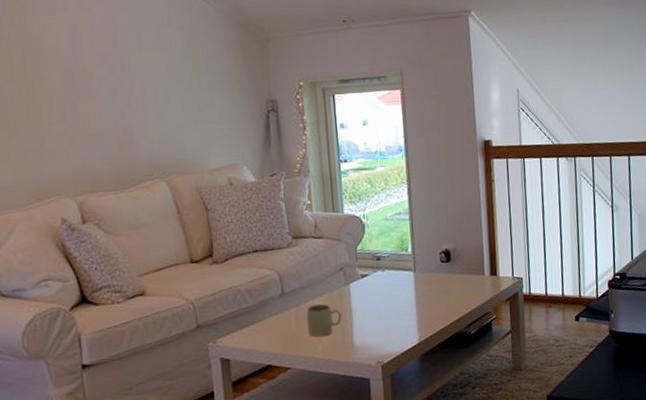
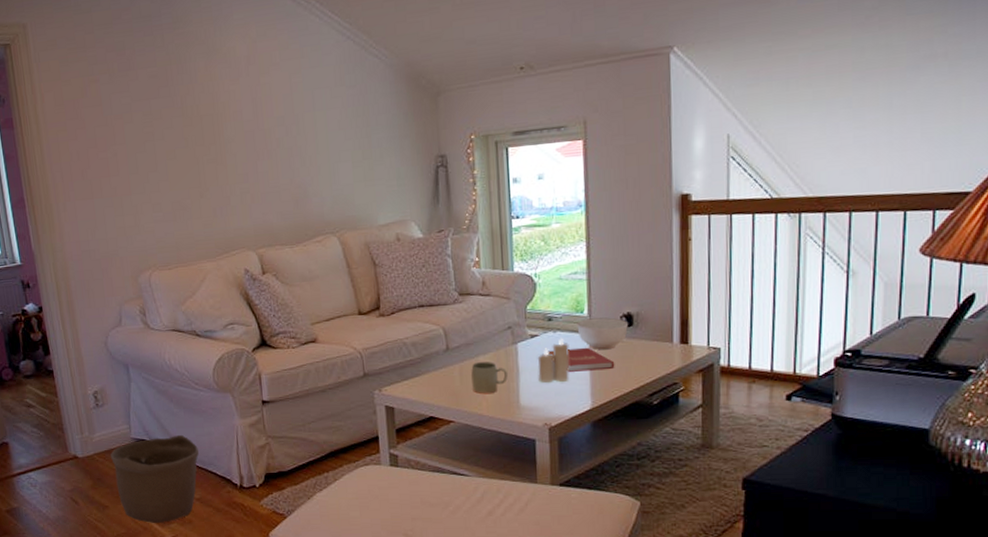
candle: none [368,276,398,321] -> present [537,338,570,383]
book: none [377,283,437,309] -> present [547,347,615,372]
bowl: none [402,254,447,286] -> present [577,317,628,350]

